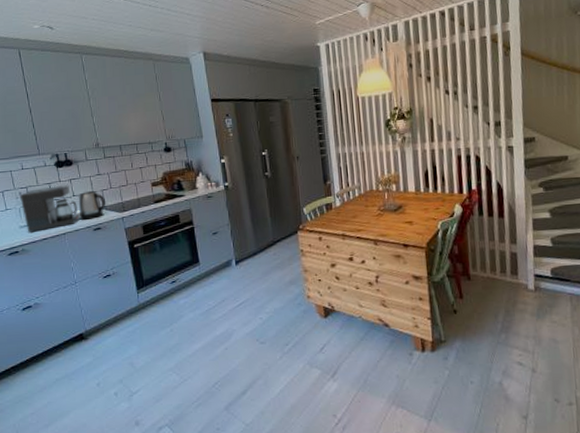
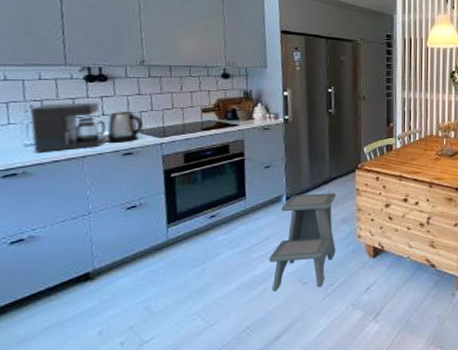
step stool: none [227,255,288,351] -> present [269,193,337,292]

